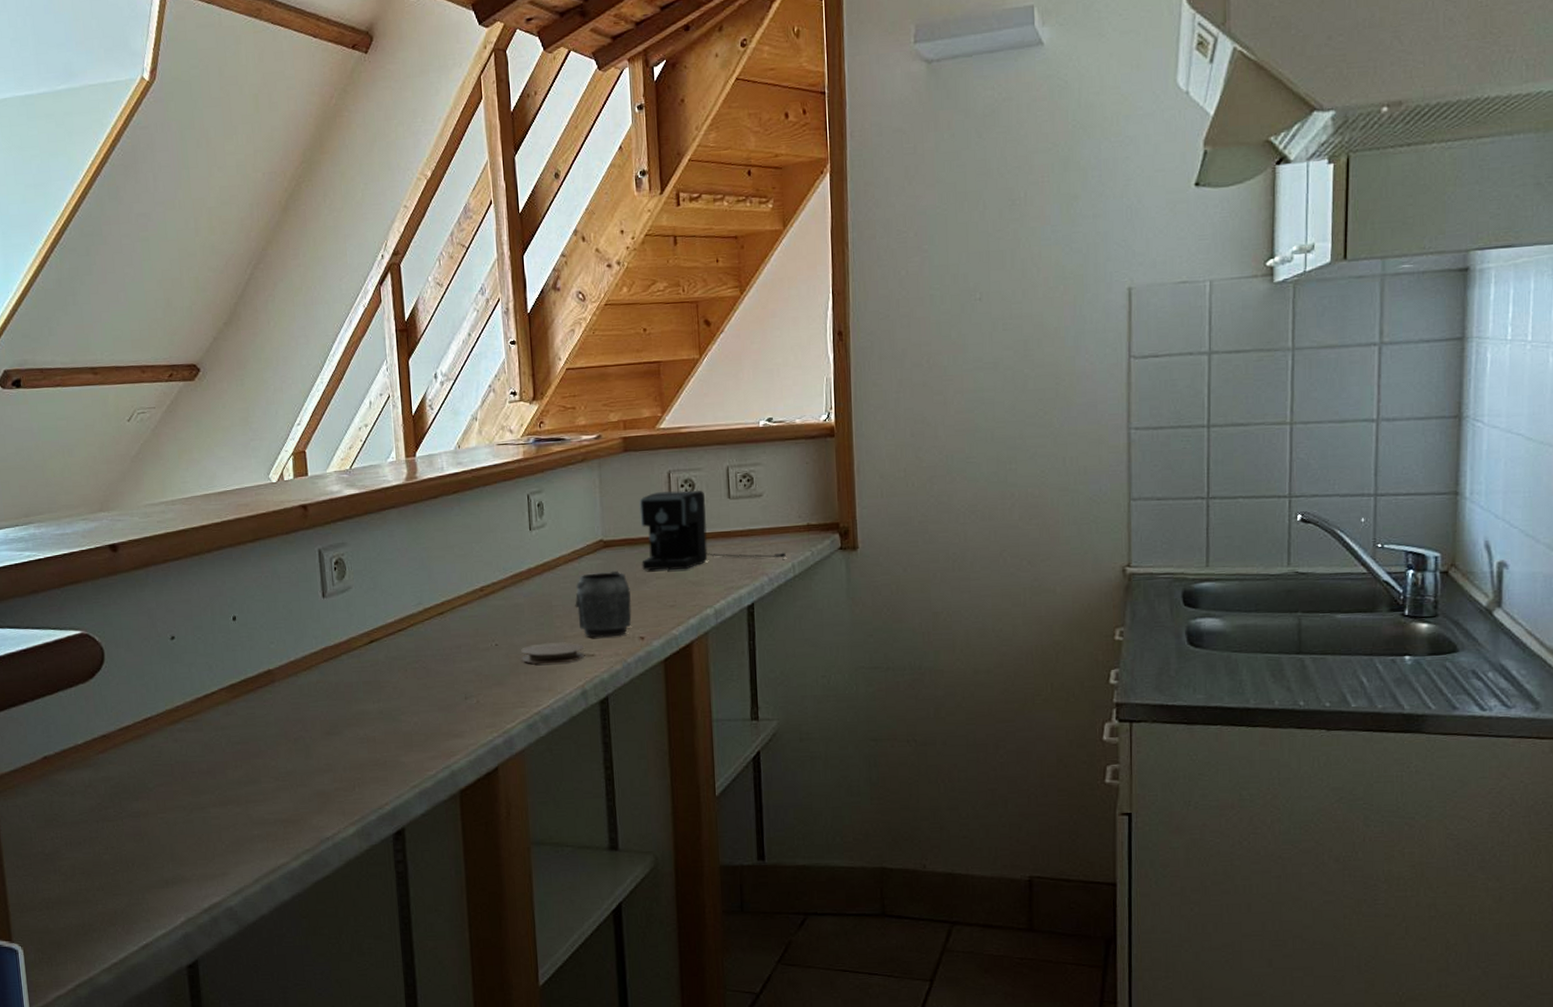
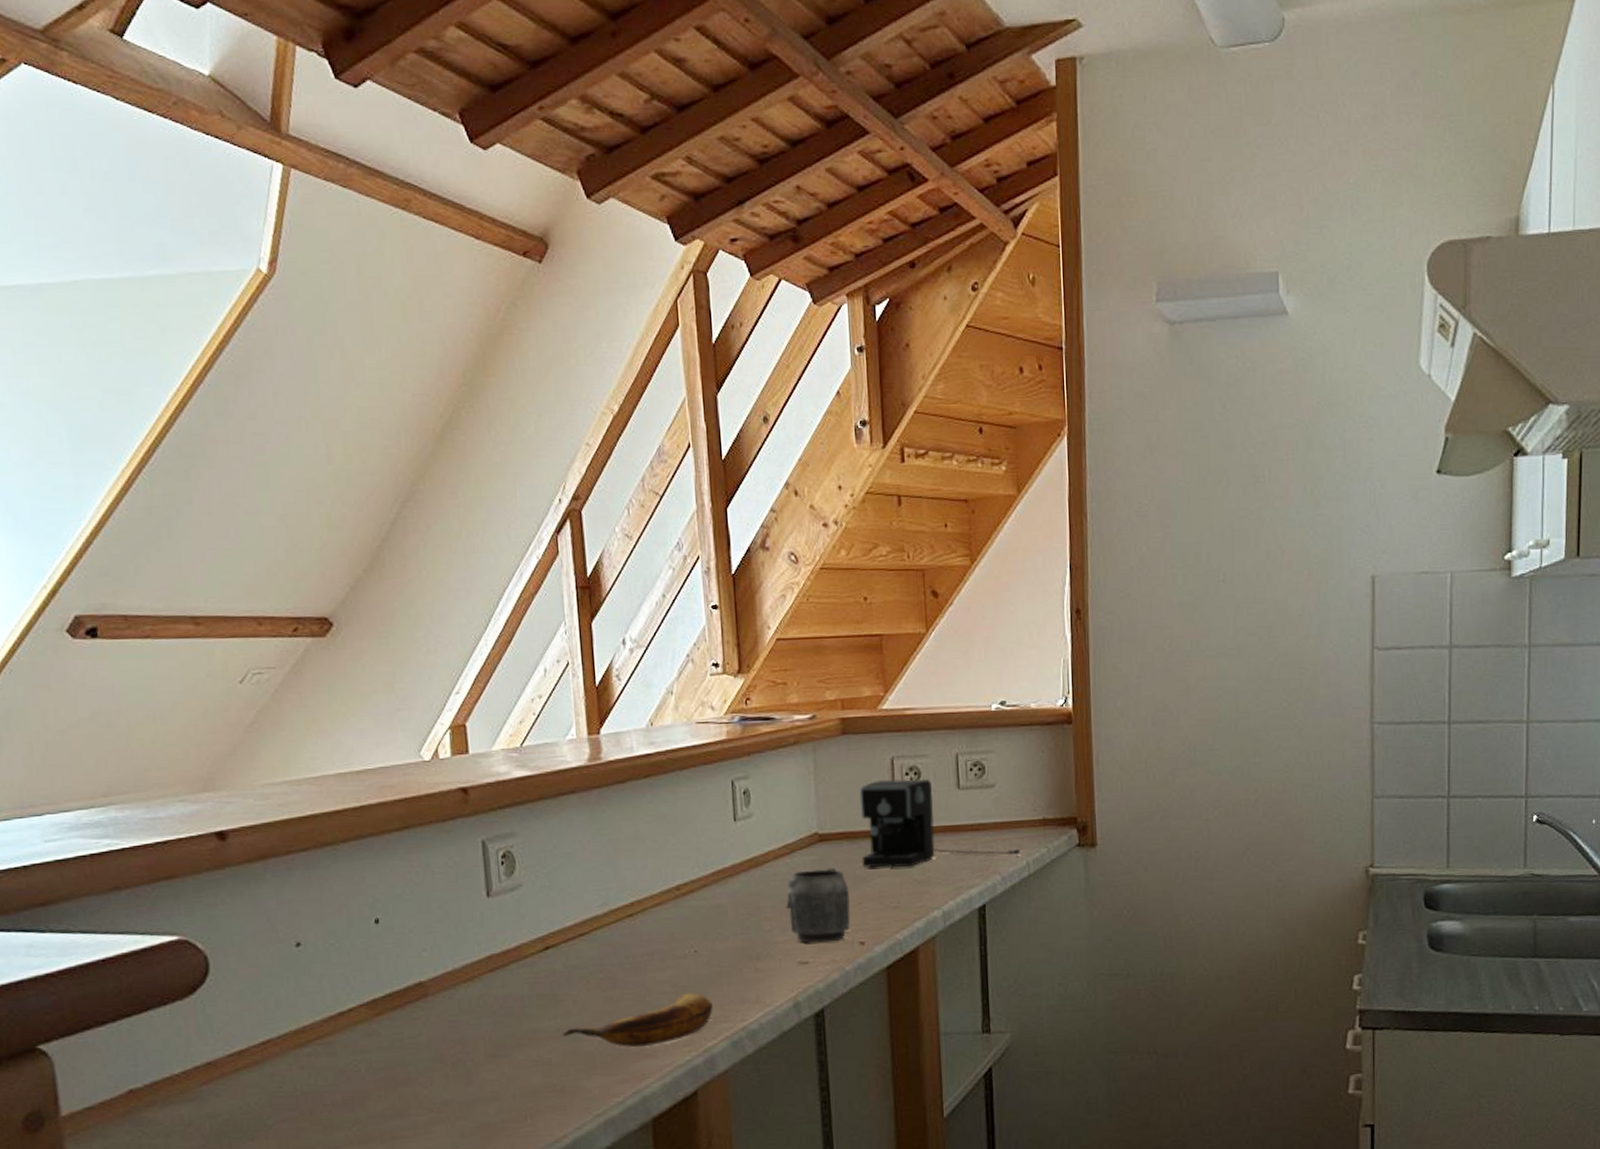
banana: none [384,681,512,728] -> present [562,993,714,1048]
coaster: present [520,642,585,664] -> none [723,947,798,973]

